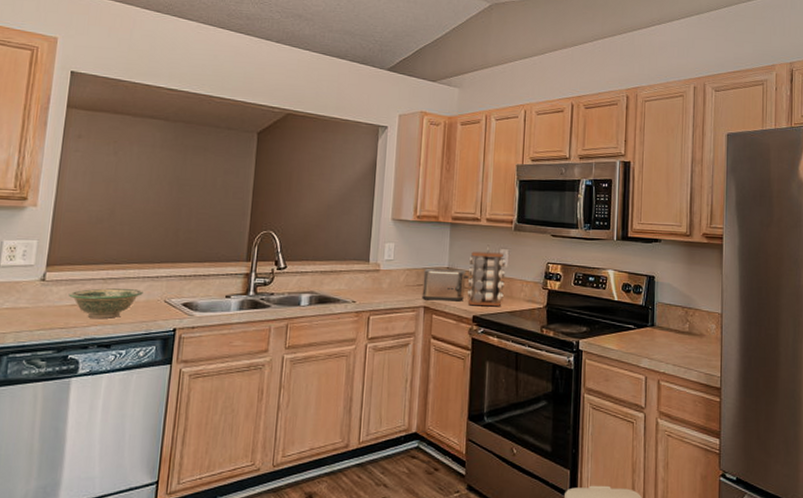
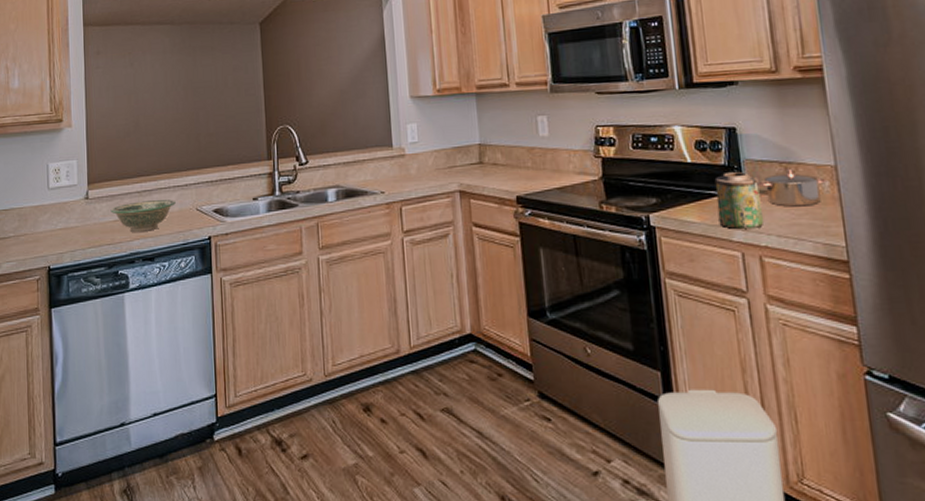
toaster: present [422,268,469,302] -> none [453,144,505,184]
spice rack: present [467,244,506,307] -> none [503,112,549,185]
canister: none [632,312,665,359] -> present [714,172,764,230]
cooking pot: none [664,313,714,343] -> present [757,170,827,207]

